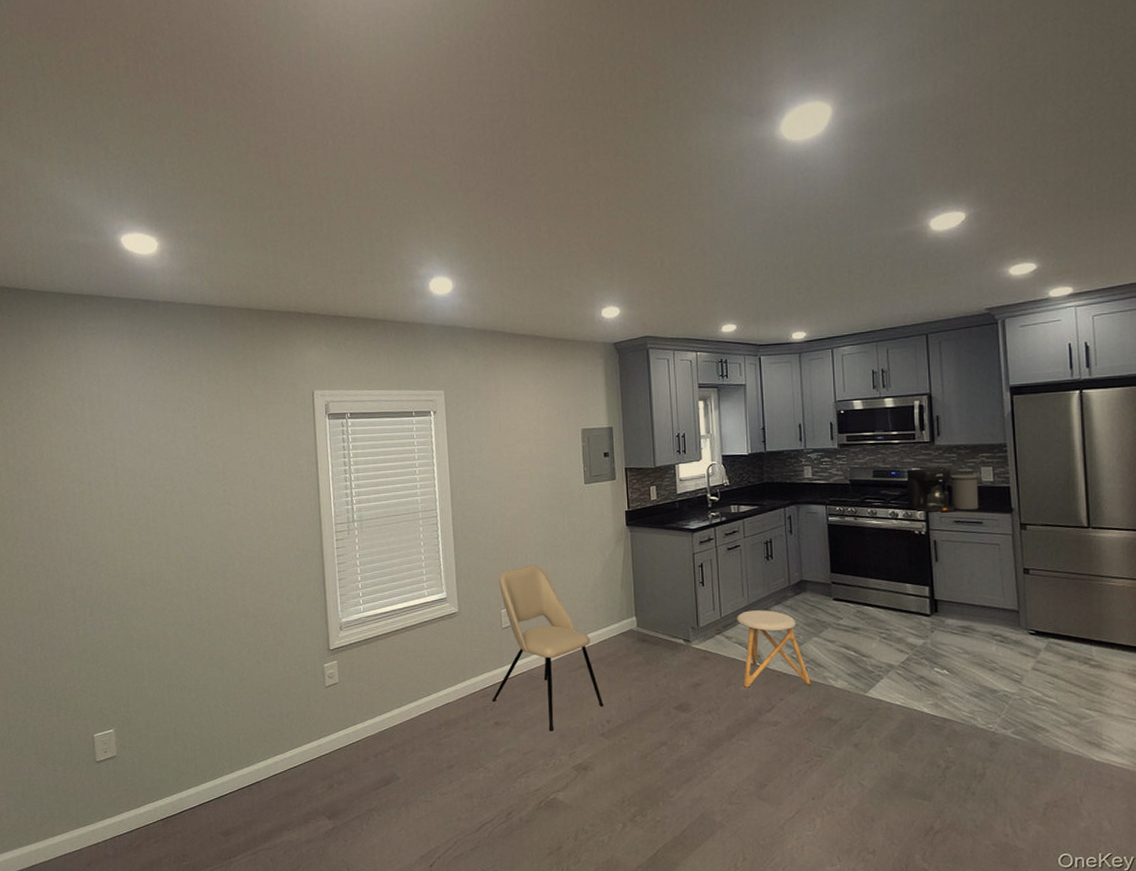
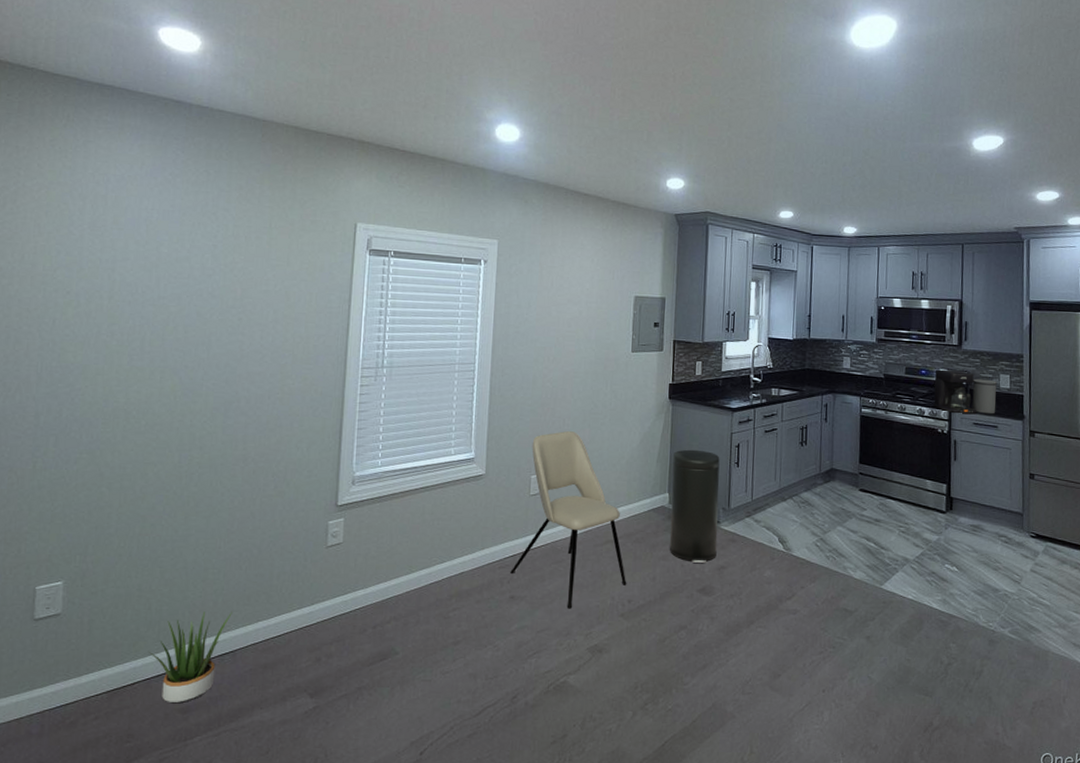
potted plant: none [189,747,253,828] -> present [148,611,232,704]
pedal bin: none [637,572,690,681] -> present [670,449,720,563]
stool: present [737,610,811,688] -> none [767,495,831,574]

